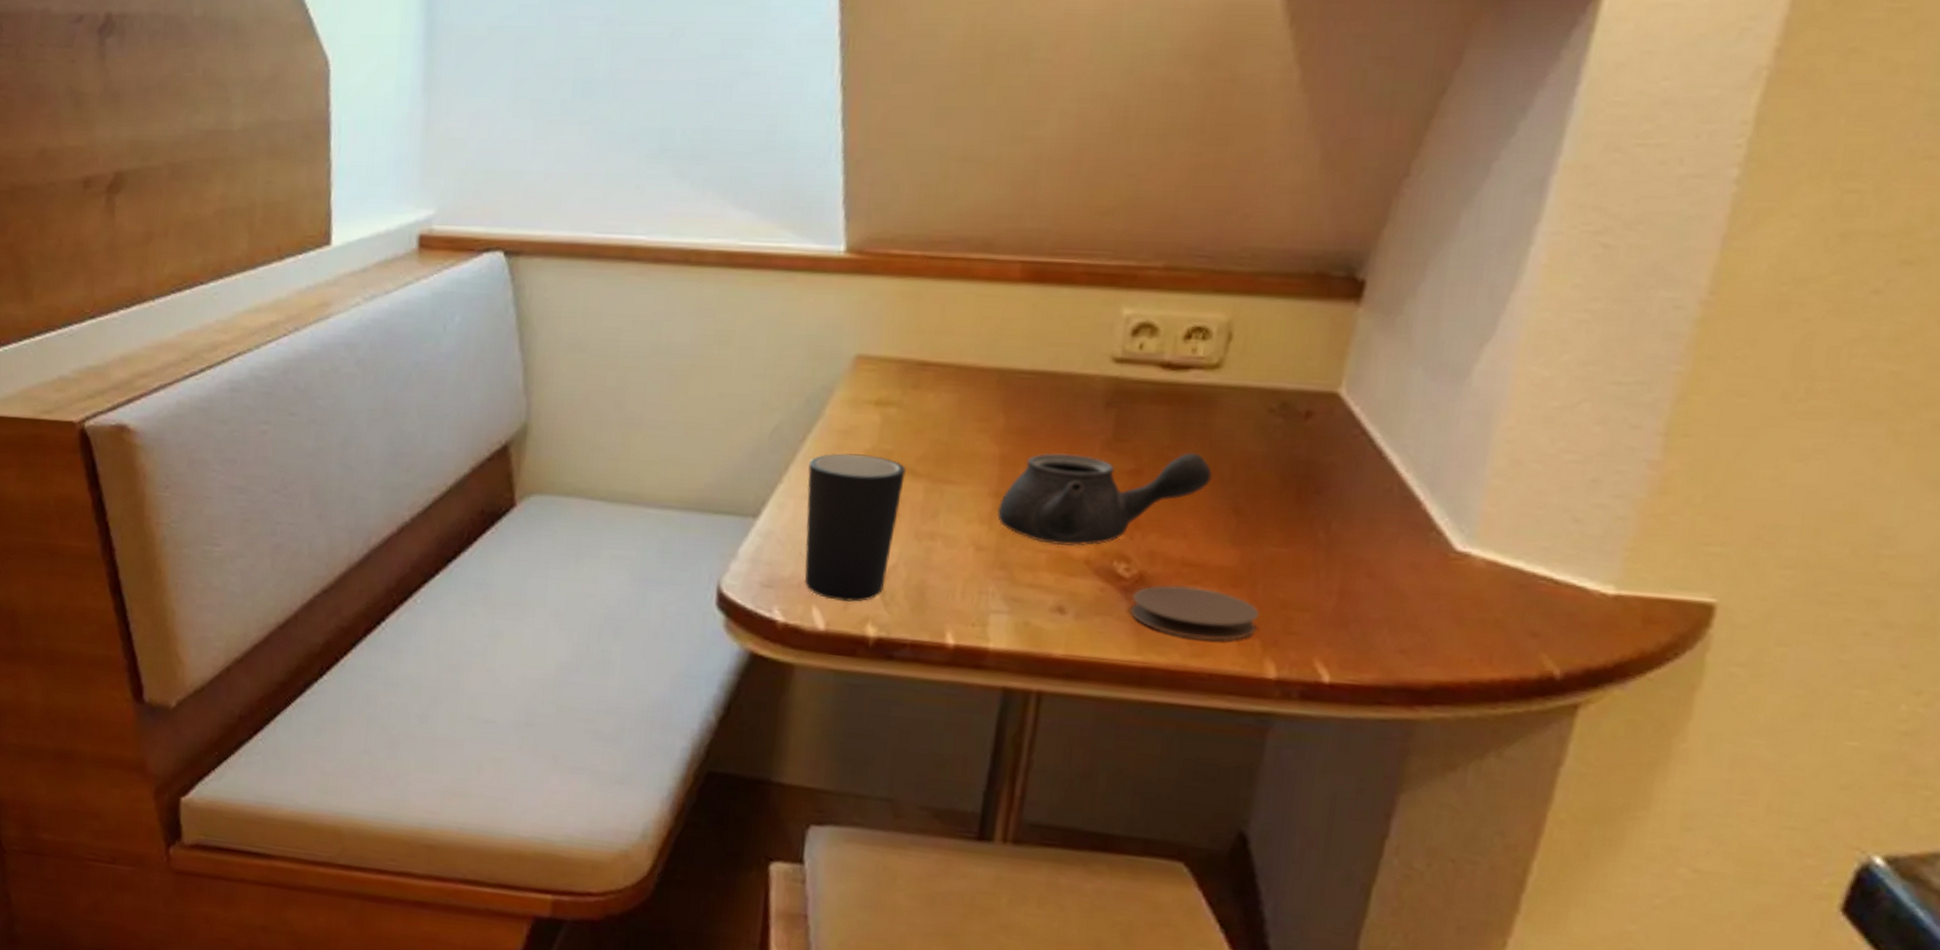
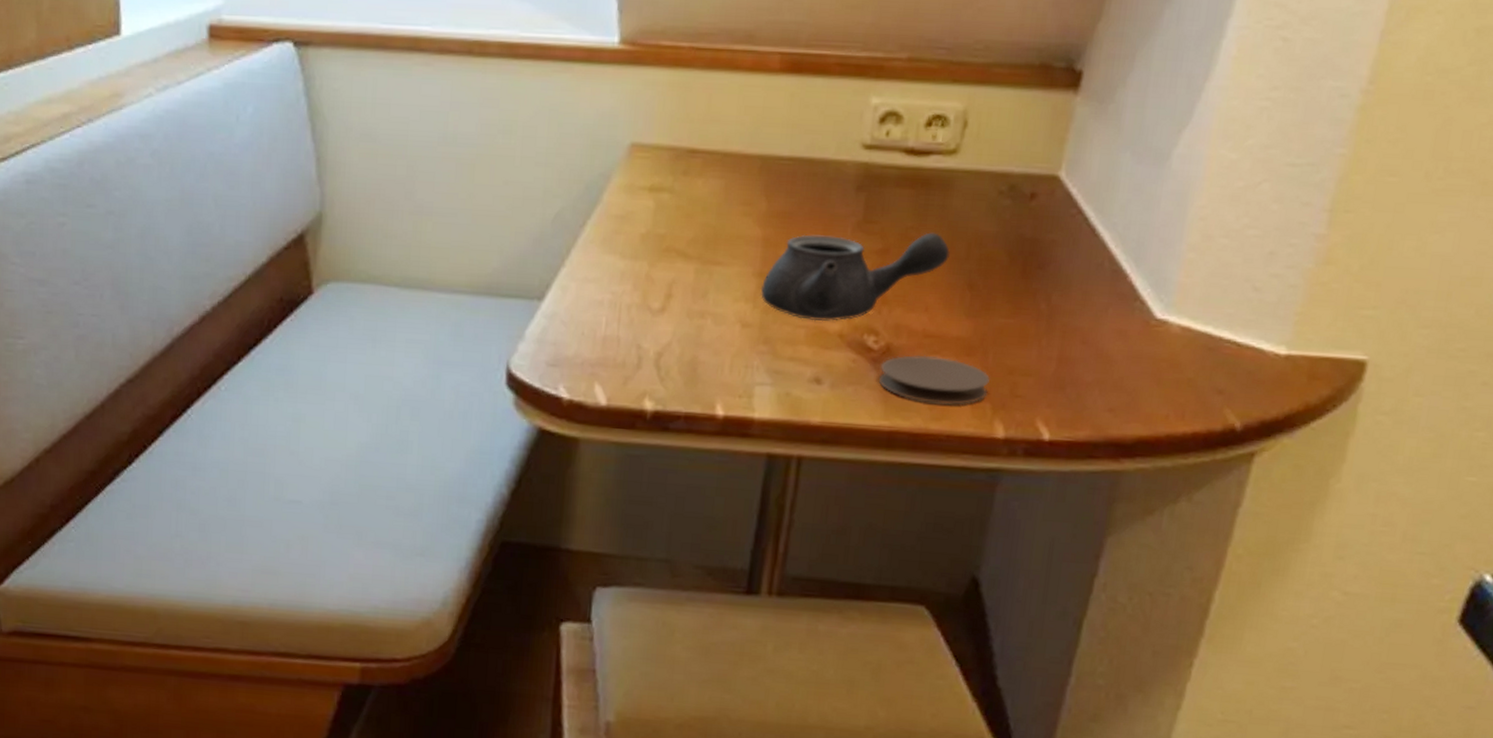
mug: present [804,453,906,603] -> none [586,237,678,379]

